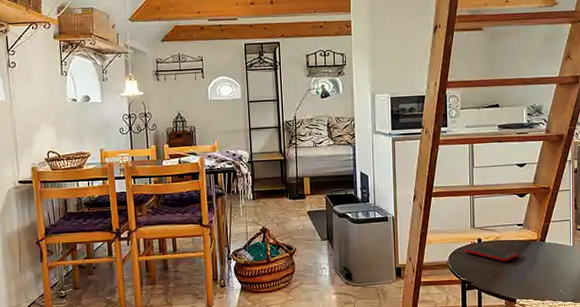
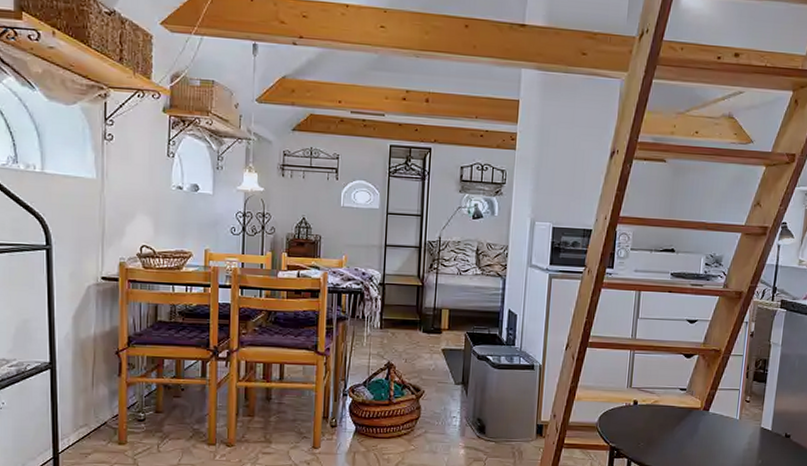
cell phone: present [464,244,518,262] -> none [617,407,677,430]

